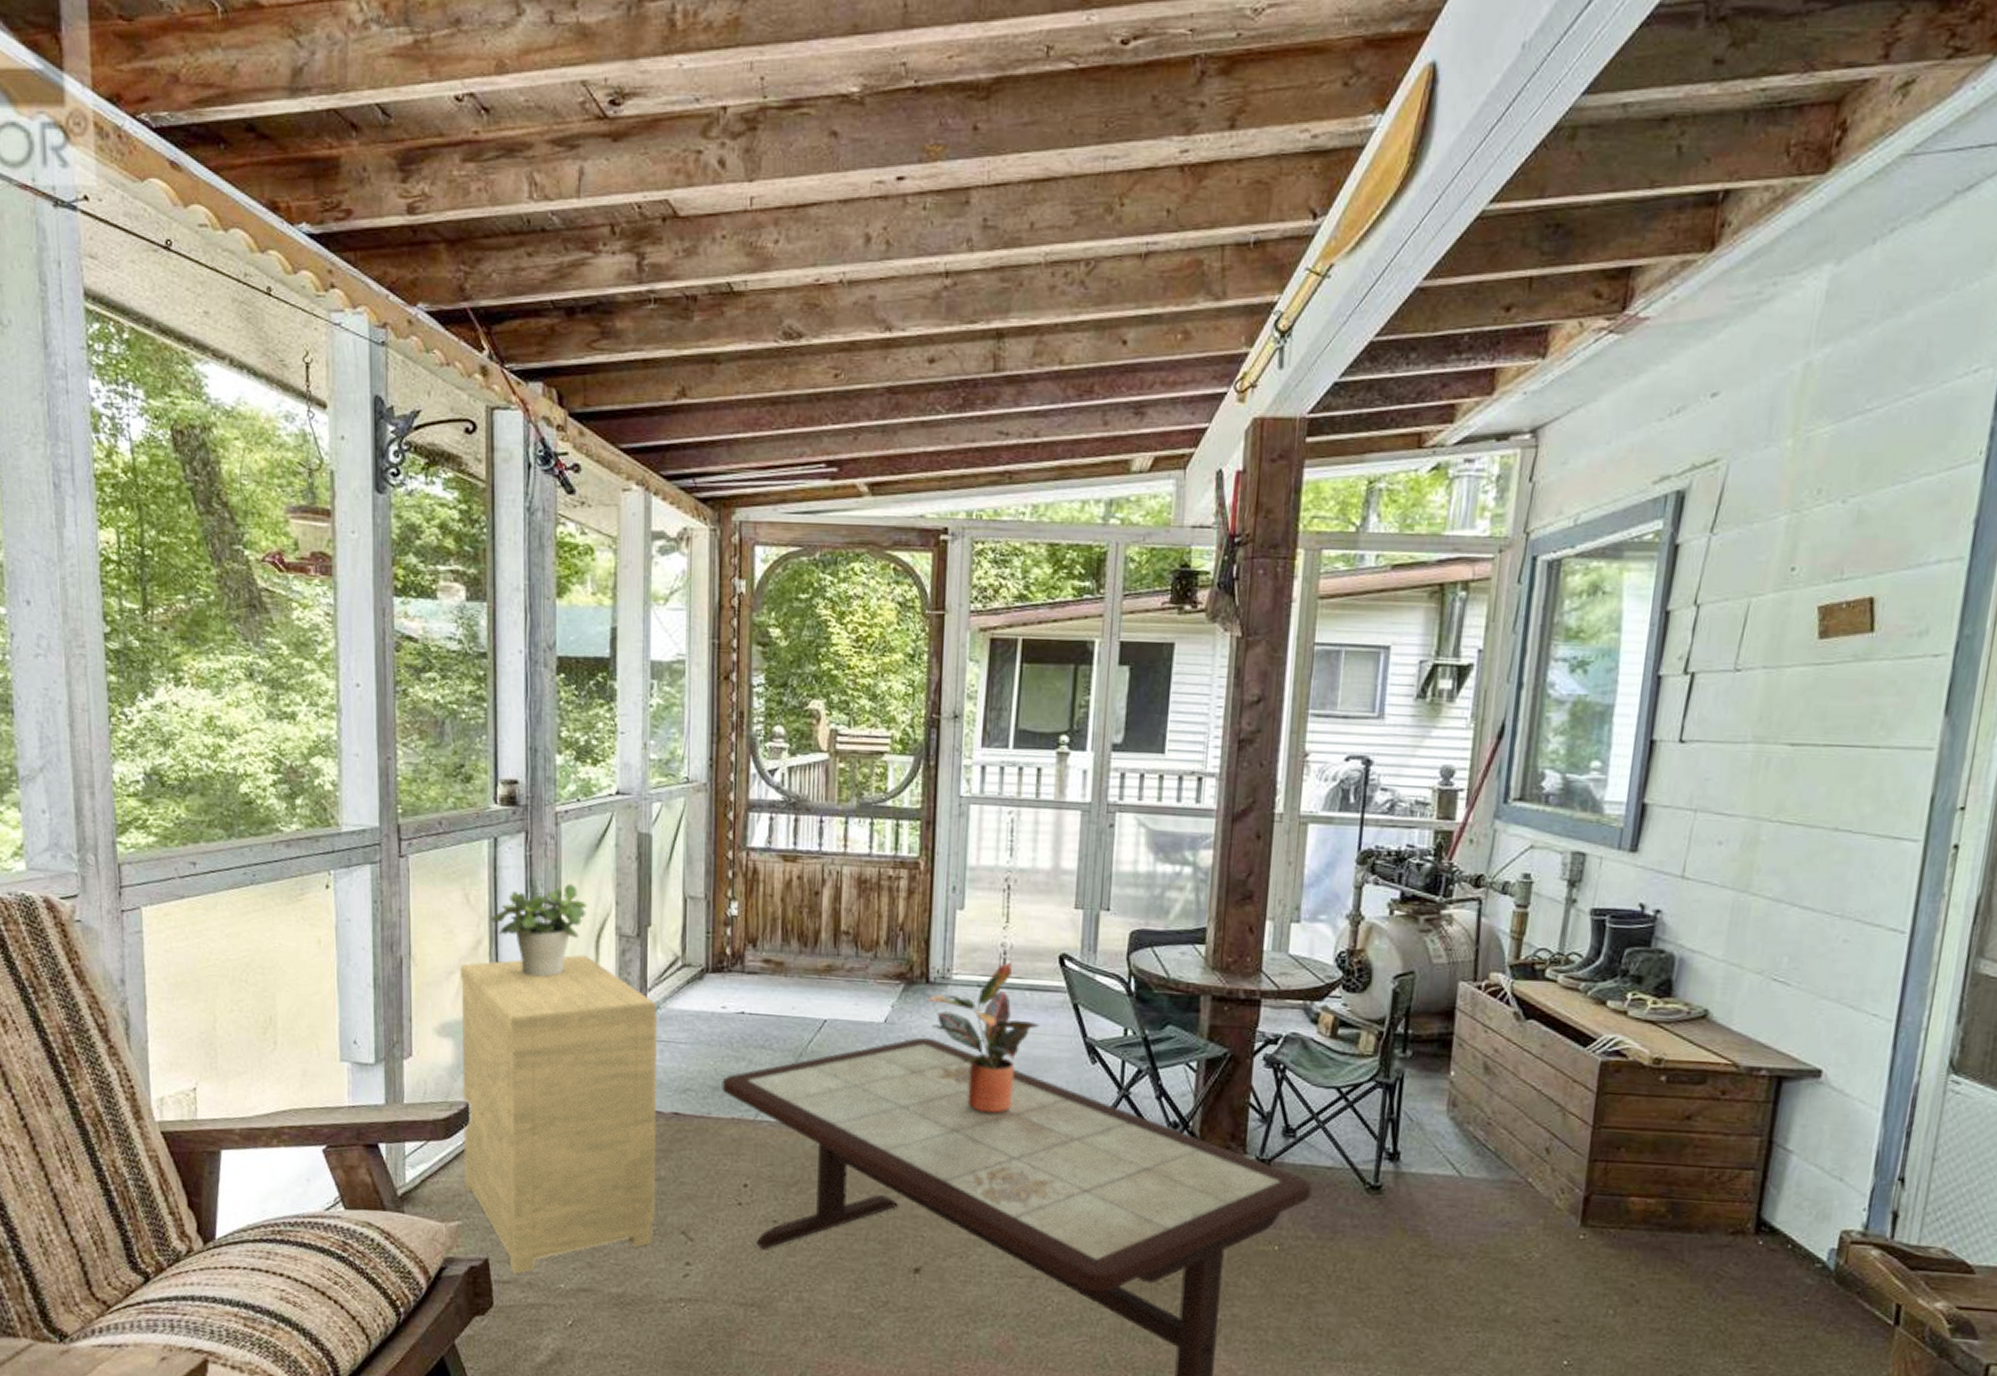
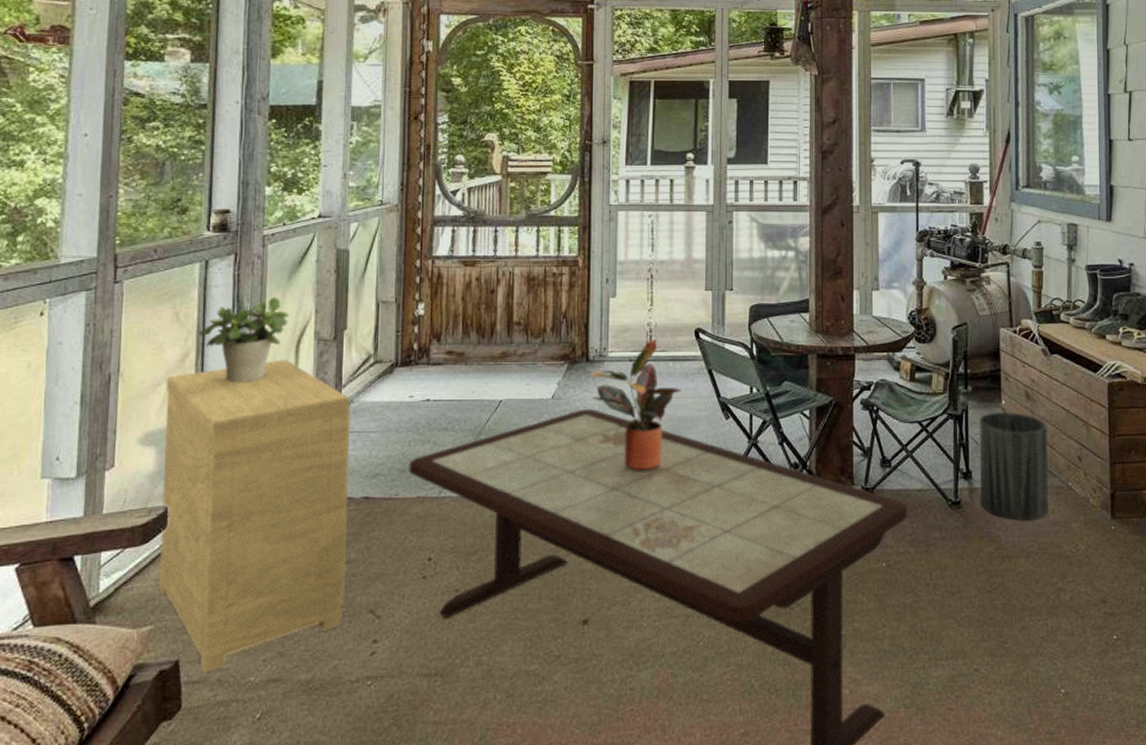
trash can: none [1407,1085,1508,1218] -> present [980,413,1048,521]

